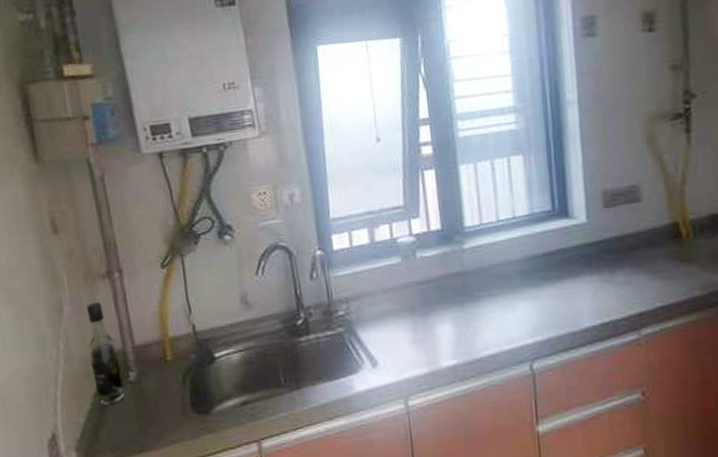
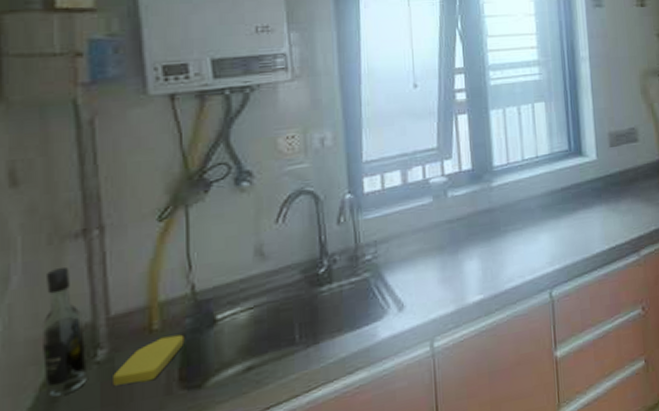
sponge: none [142,367,192,403] -> present [113,334,185,386]

